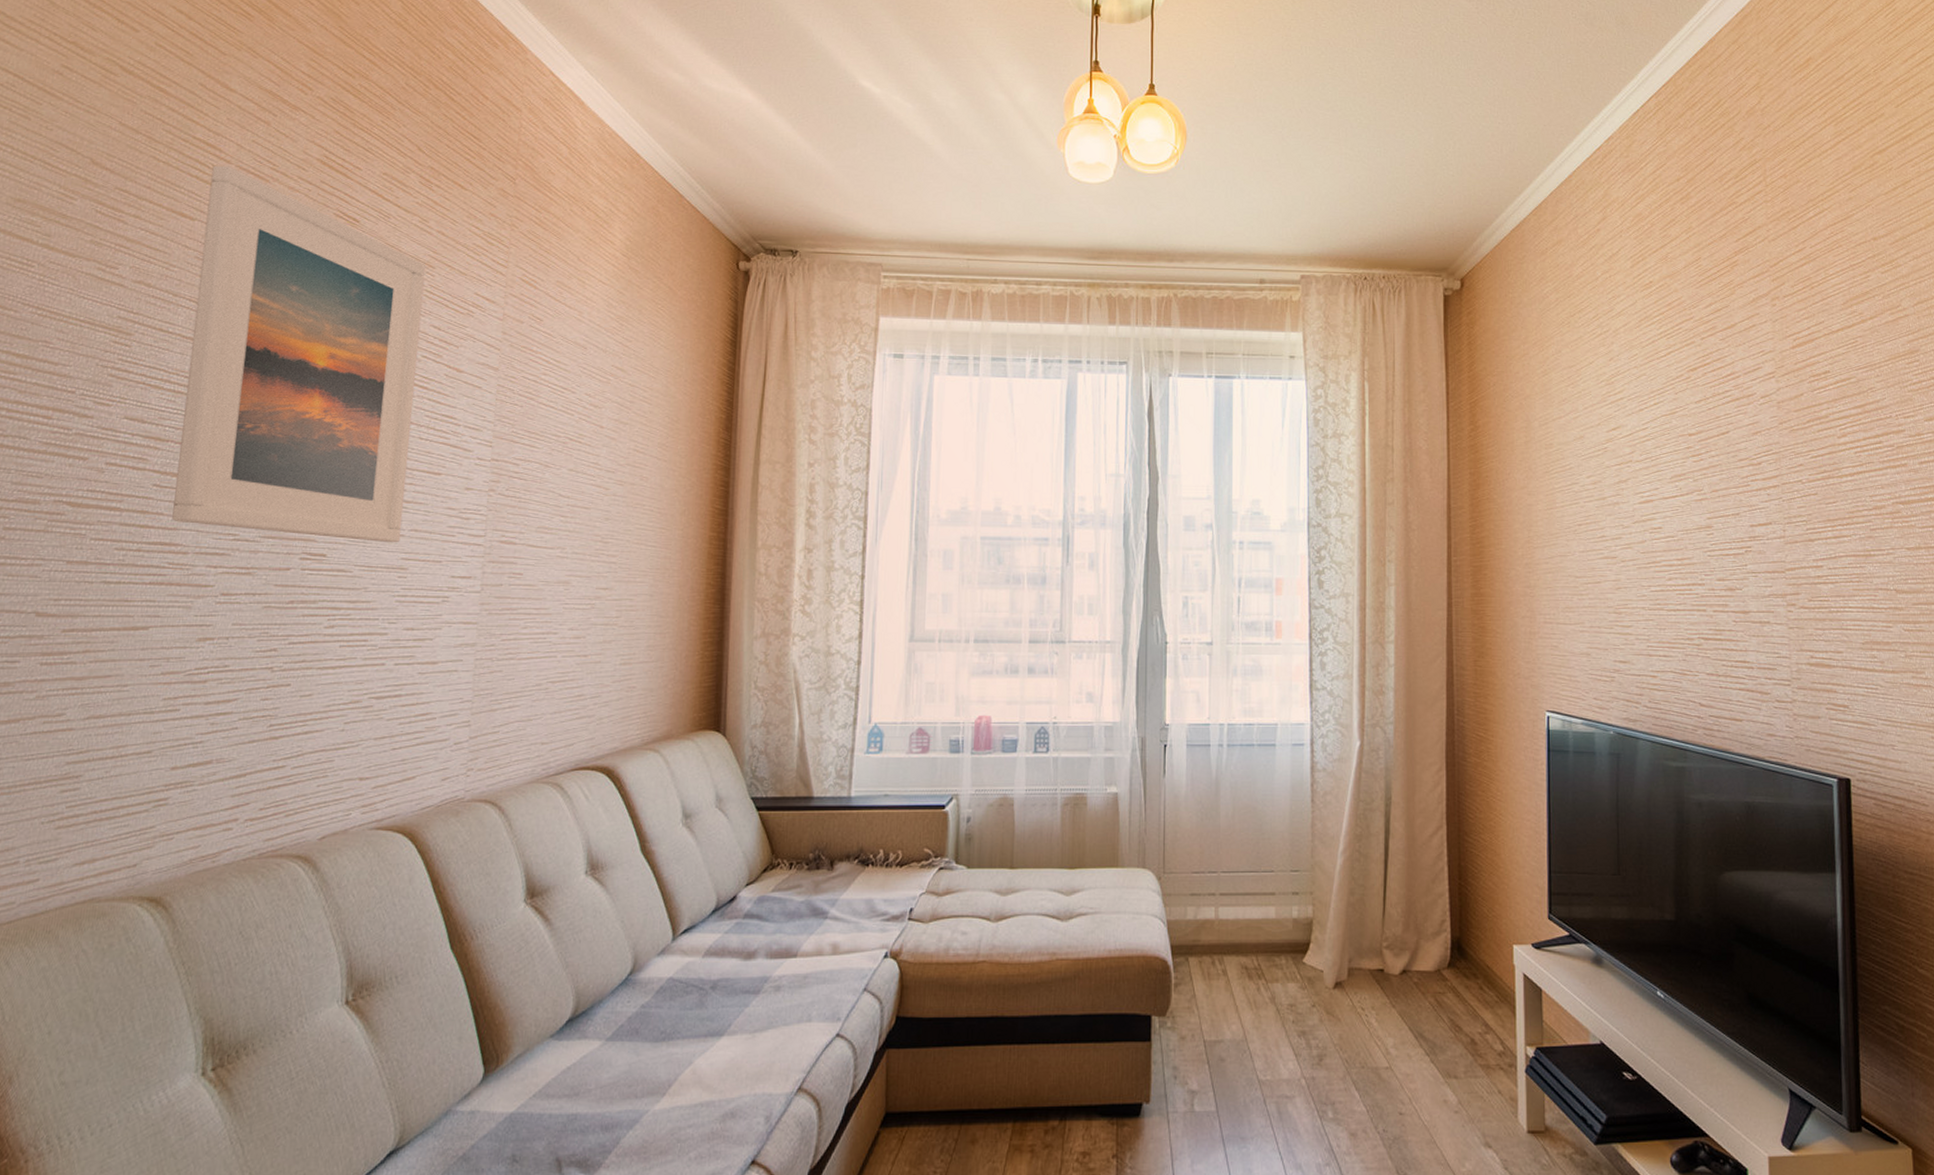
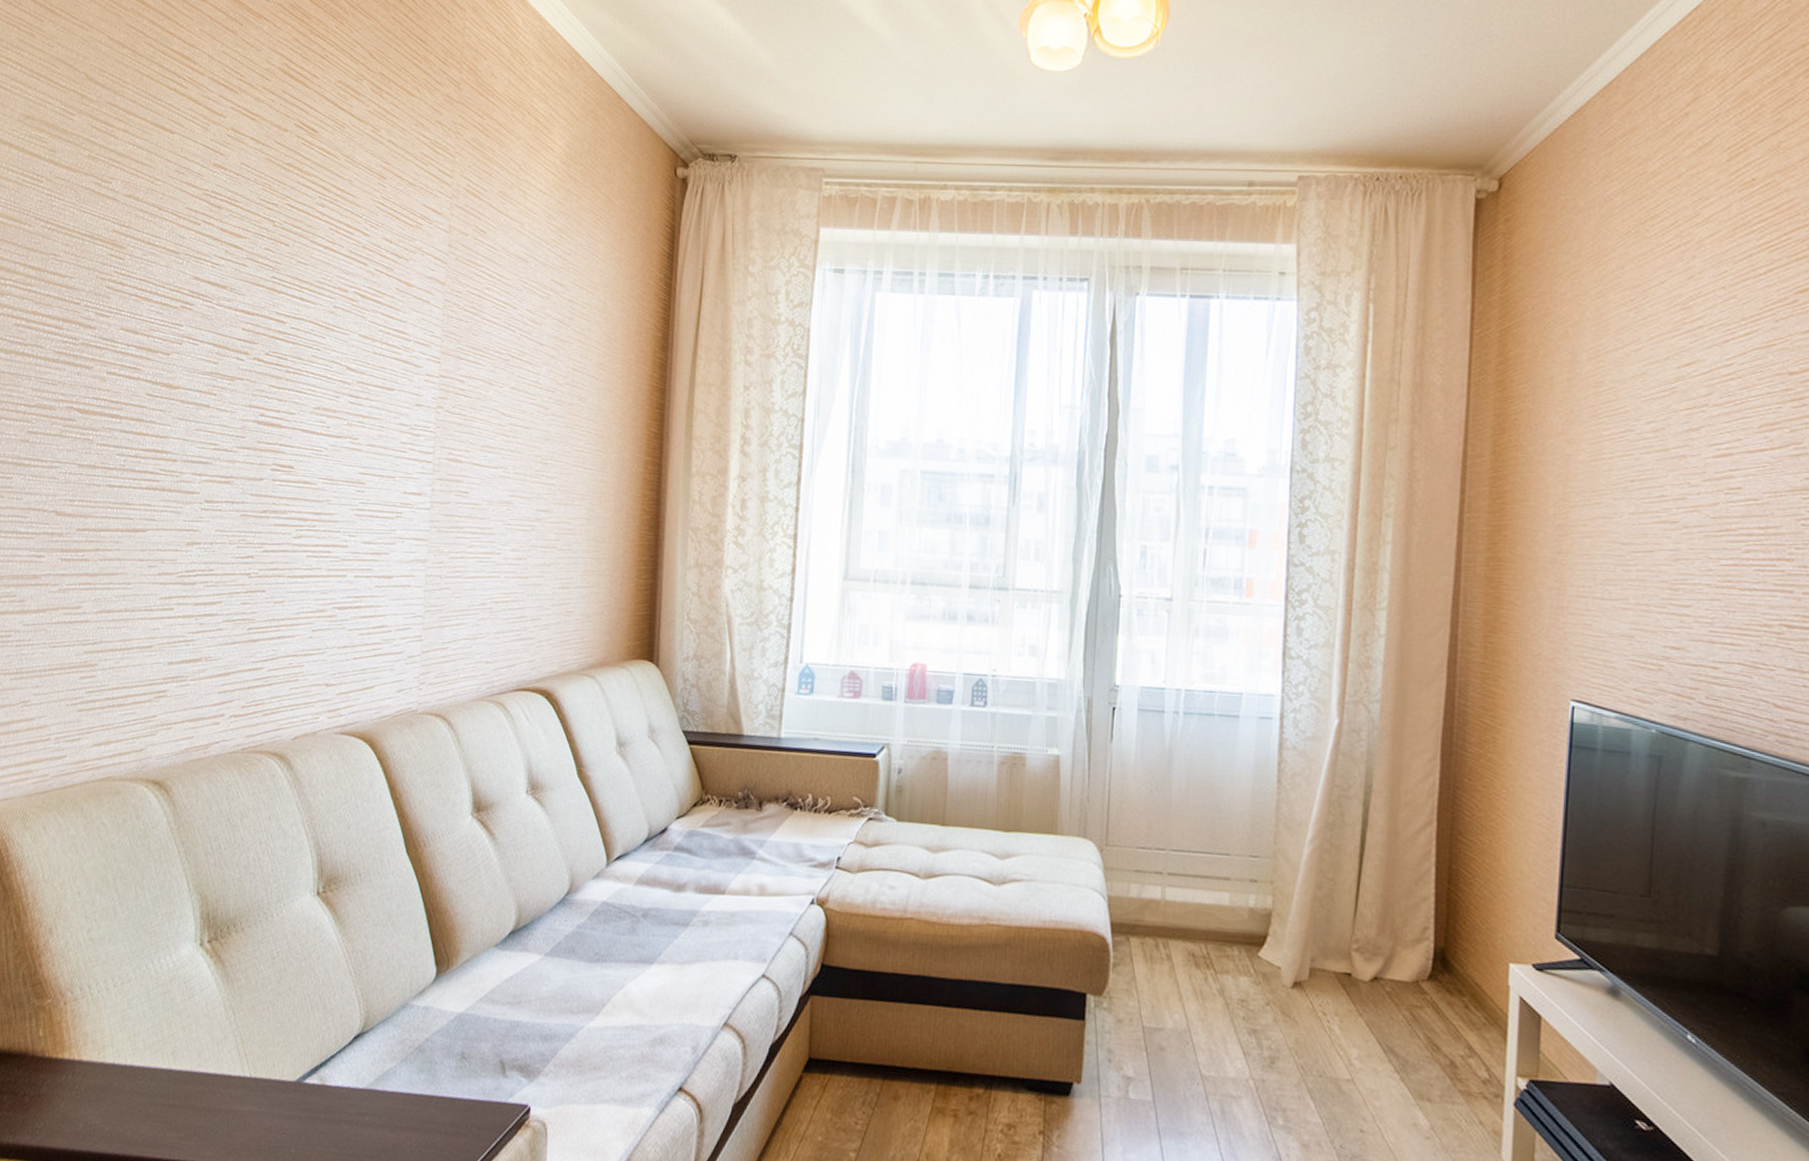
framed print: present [172,165,426,543] -> none [163,77,378,458]

